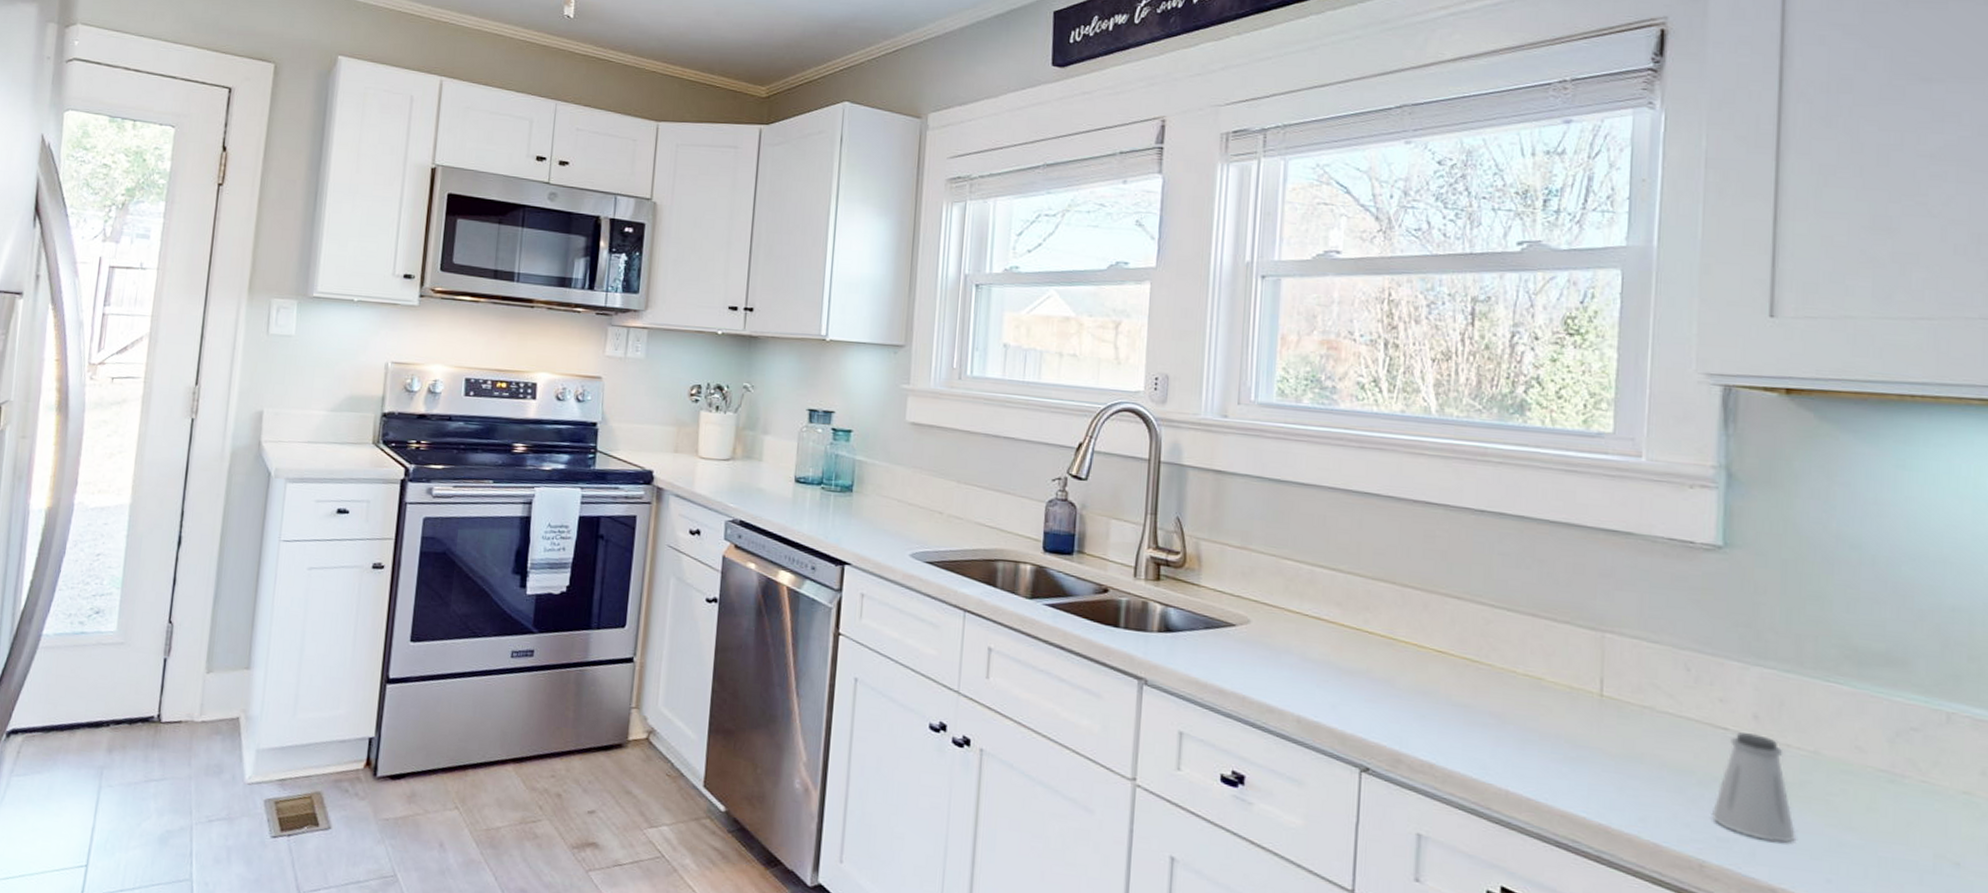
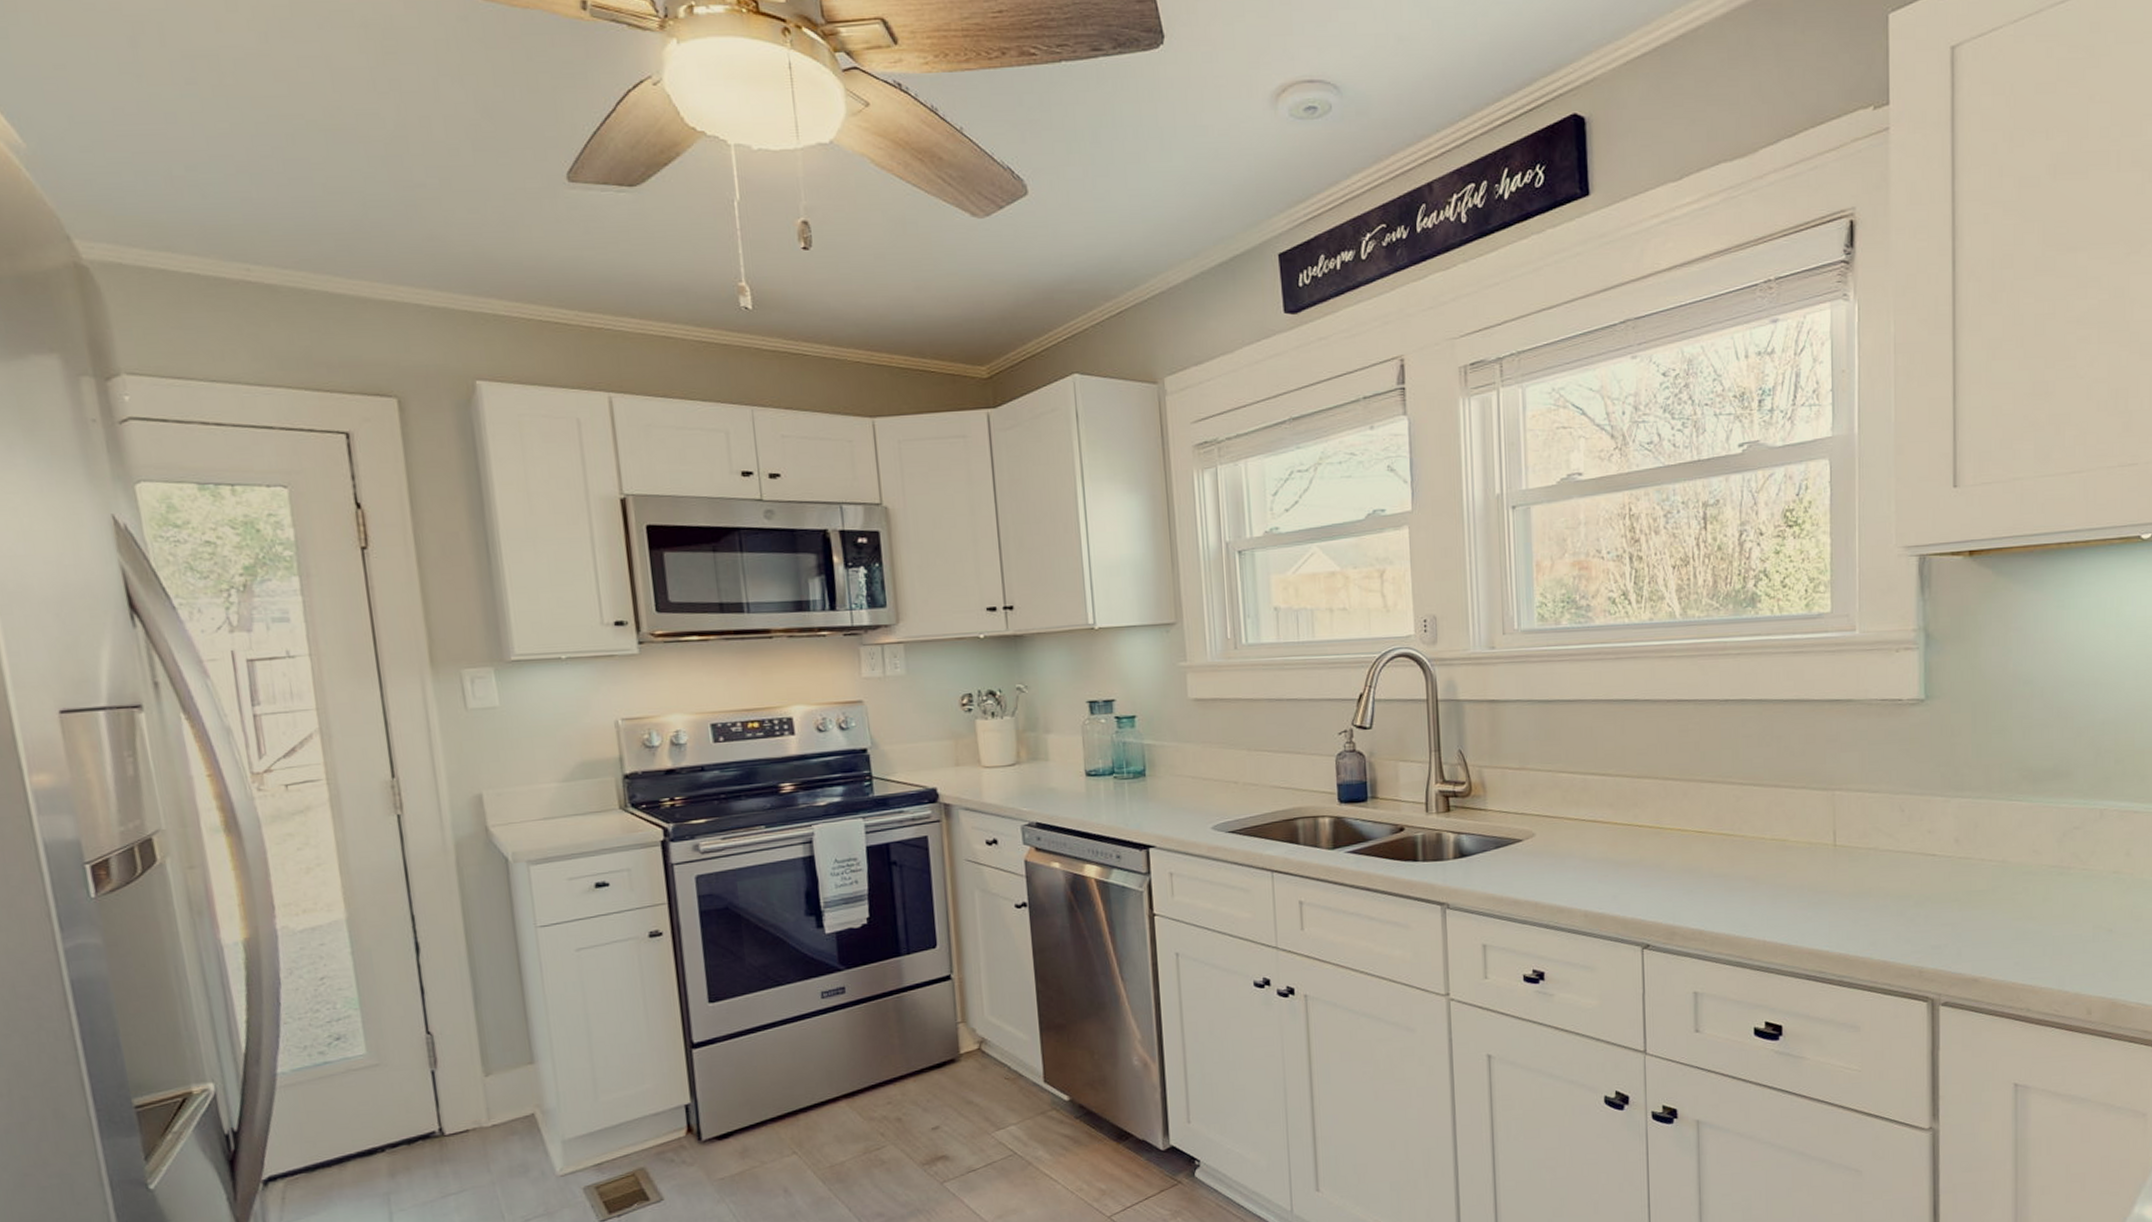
saltshaker: present [1712,732,1797,843] -> none [1927,855,1992,941]

